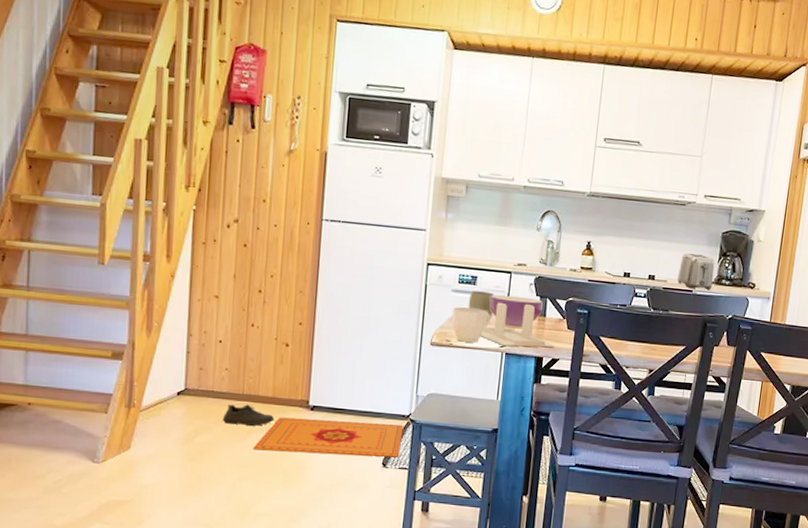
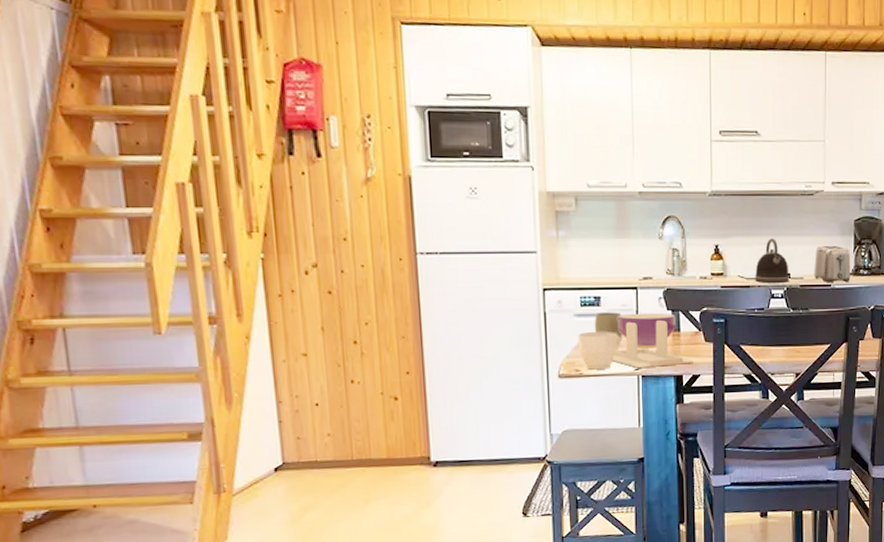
shoe: present [223,404,275,426] -> none [333,470,394,495]
doormat: present [252,417,404,458] -> none [372,467,541,520]
kettle: none [621,241,655,284] -> present [755,238,789,283]

